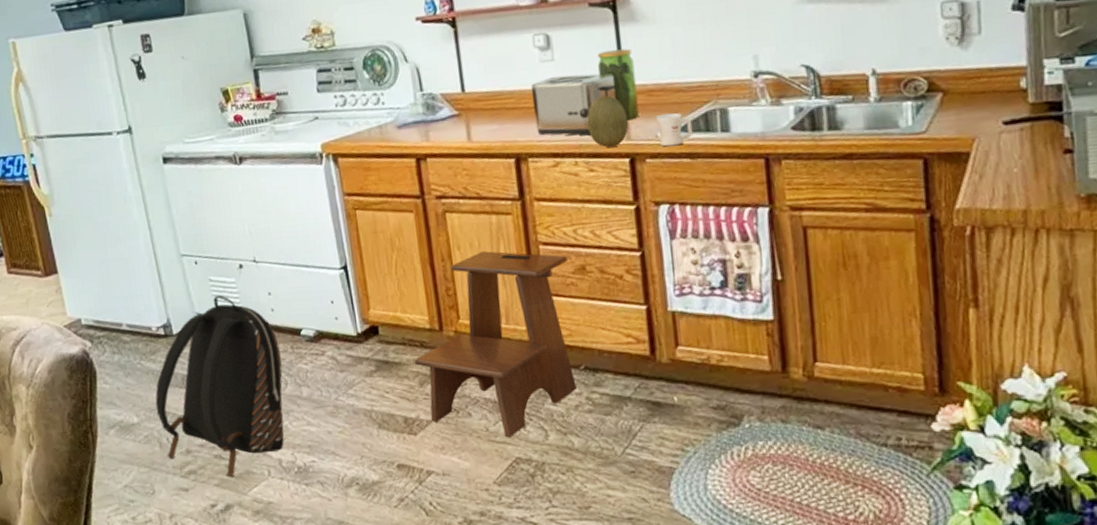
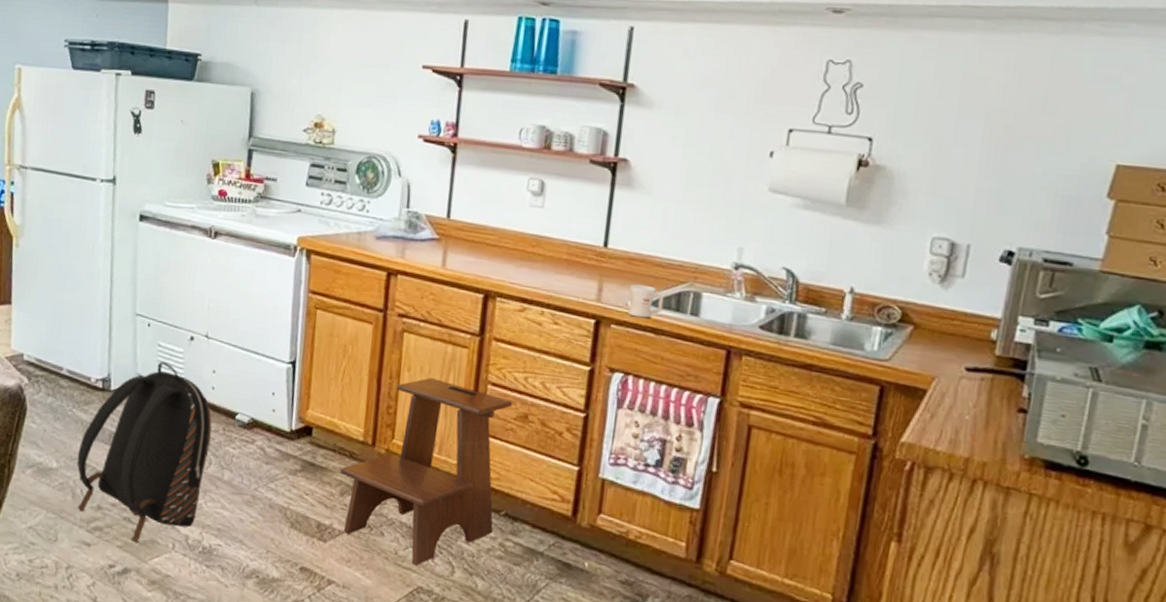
toaster: present [530,73,616,136] -> none [511,223,598,289]
fruit: present [587,95,628,147] -> none [561,253,603,305]
jar: present [597,48,639,121] -> none [583,210,622,283]

